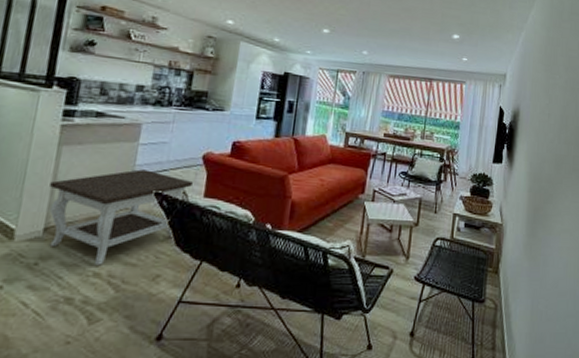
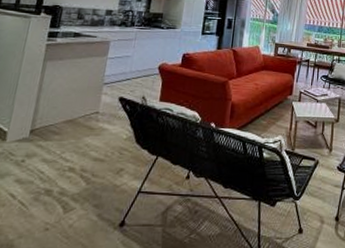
side table: present [49,169,193,266] -> none [34,79,150,161]

